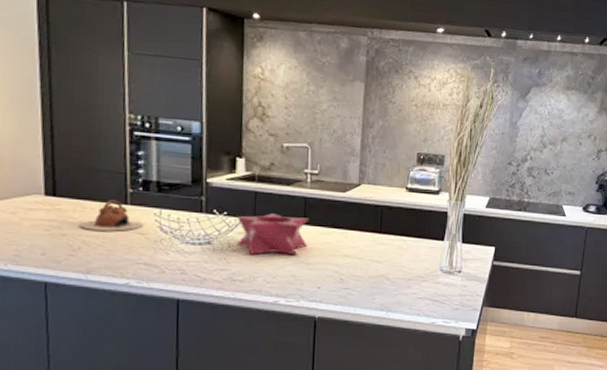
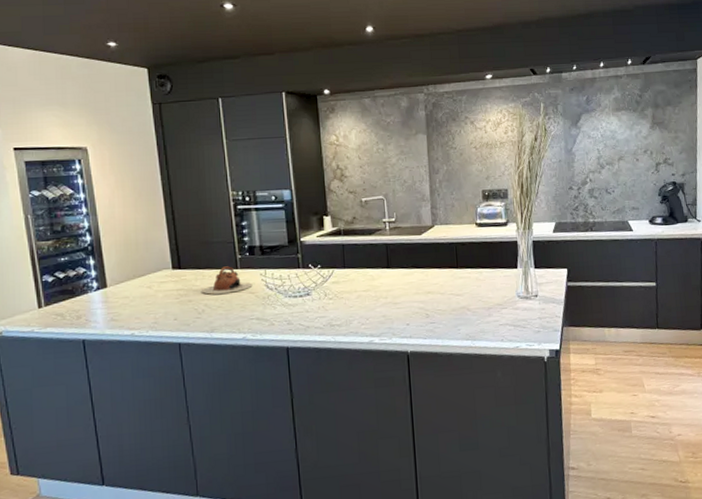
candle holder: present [236,213,309,256] -> none [329,261,393,301]

